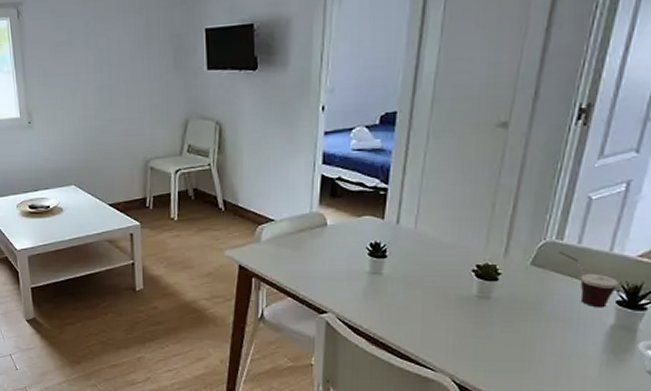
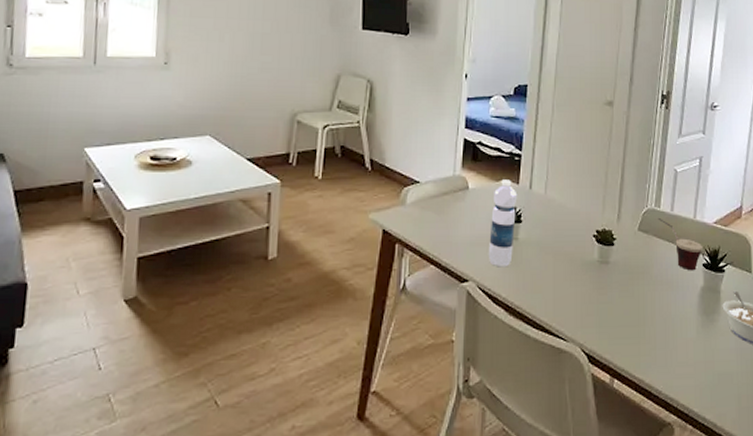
water bottle: none [348,215,382,301] -> present [488,179,518,267]

